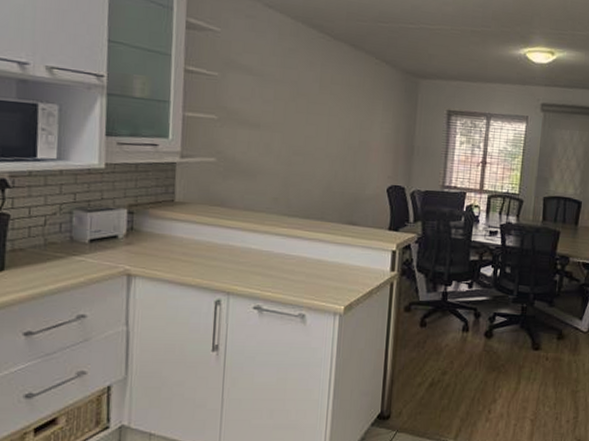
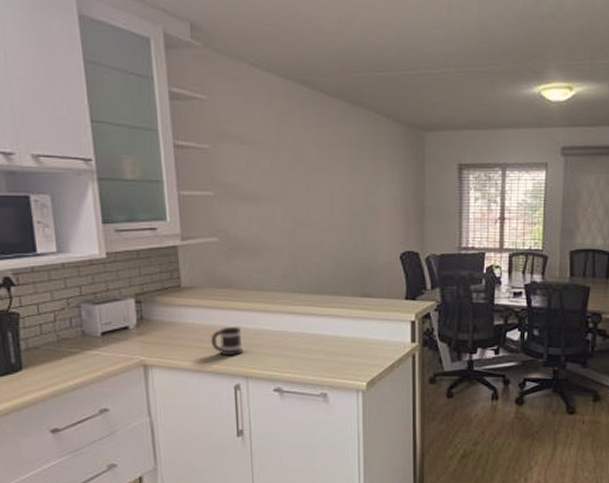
mug: none [197,243,229,271] -> present [210,326,243,355]

